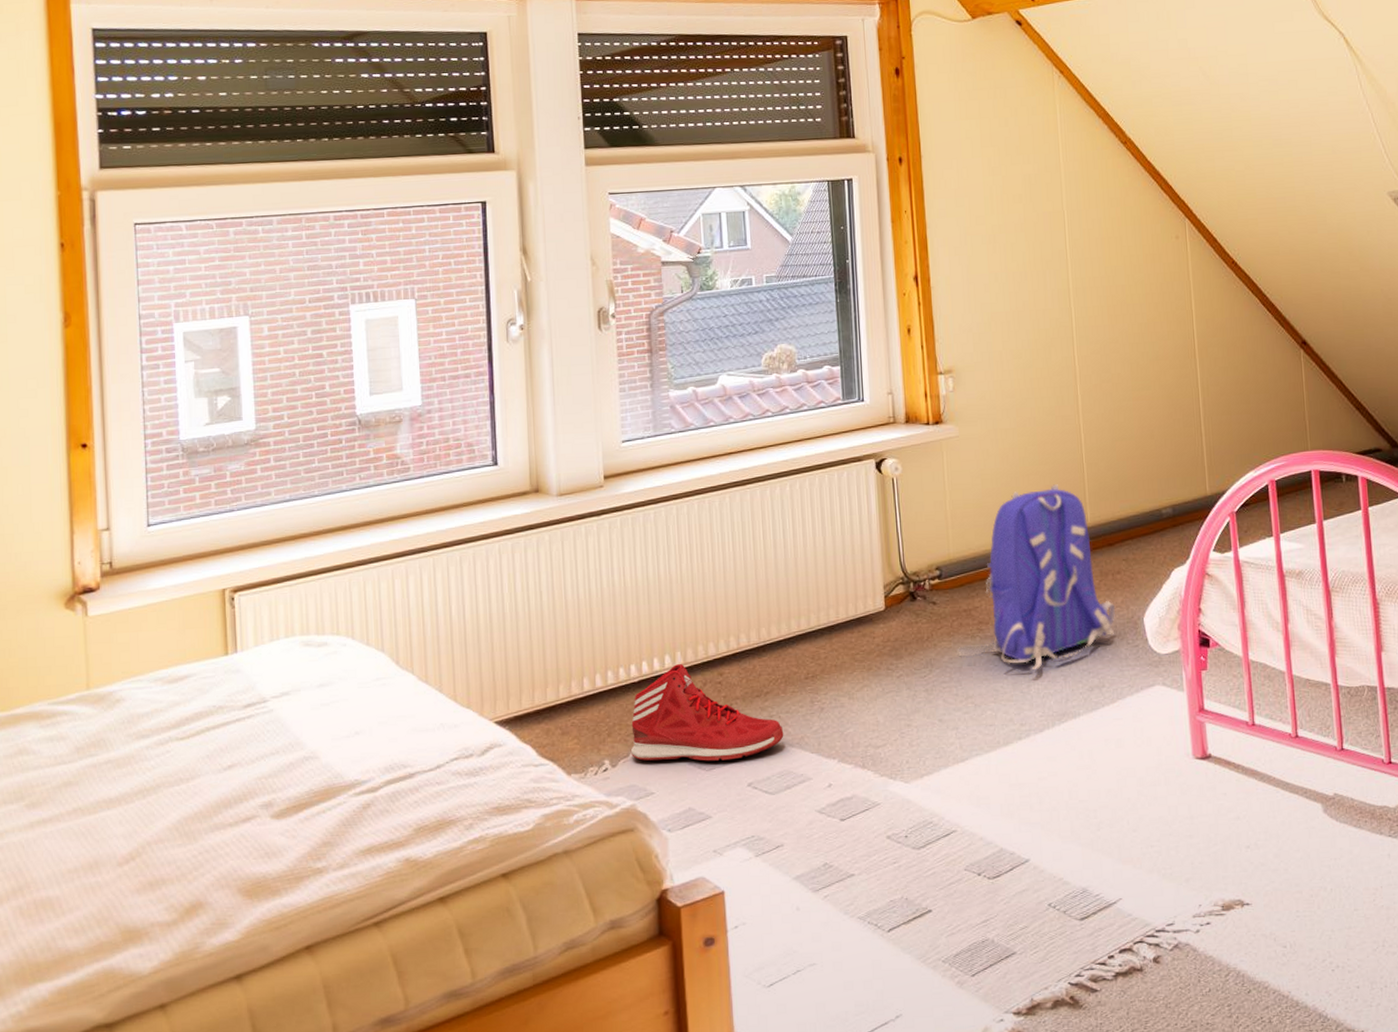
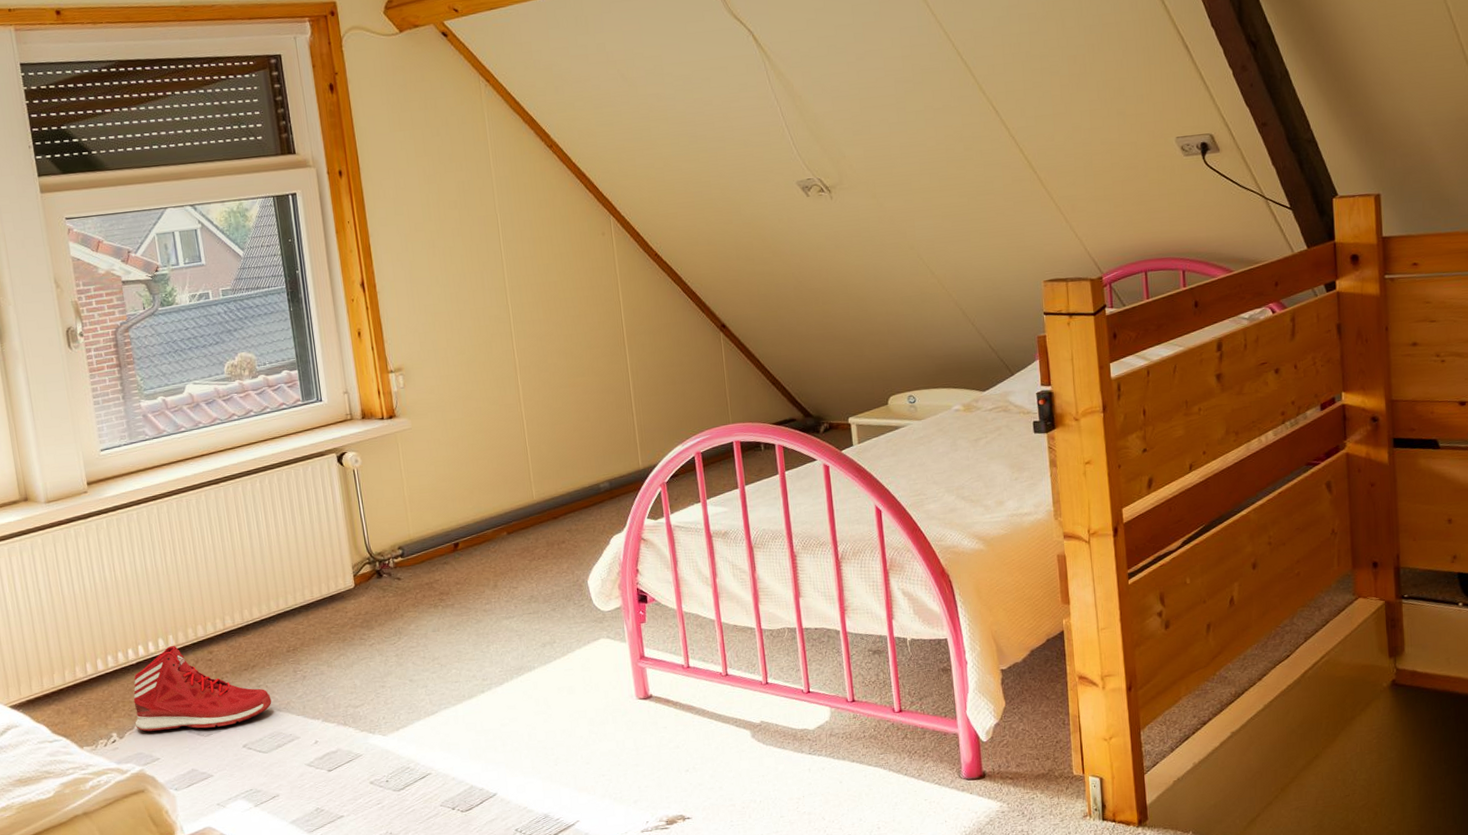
backpack: present [957,484,1115,671] -> none [422,467,562,633]

